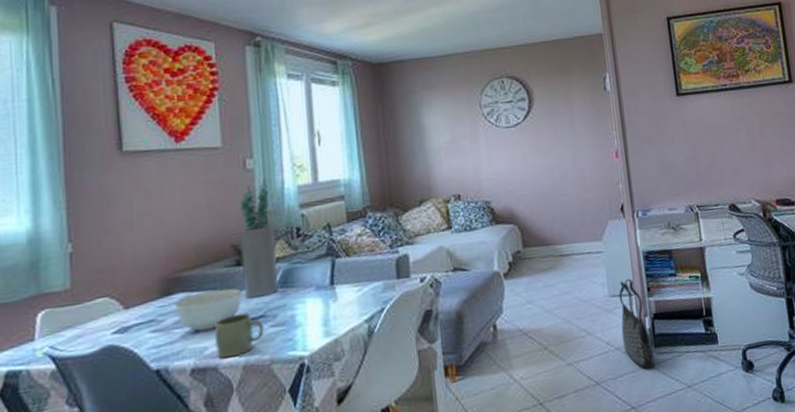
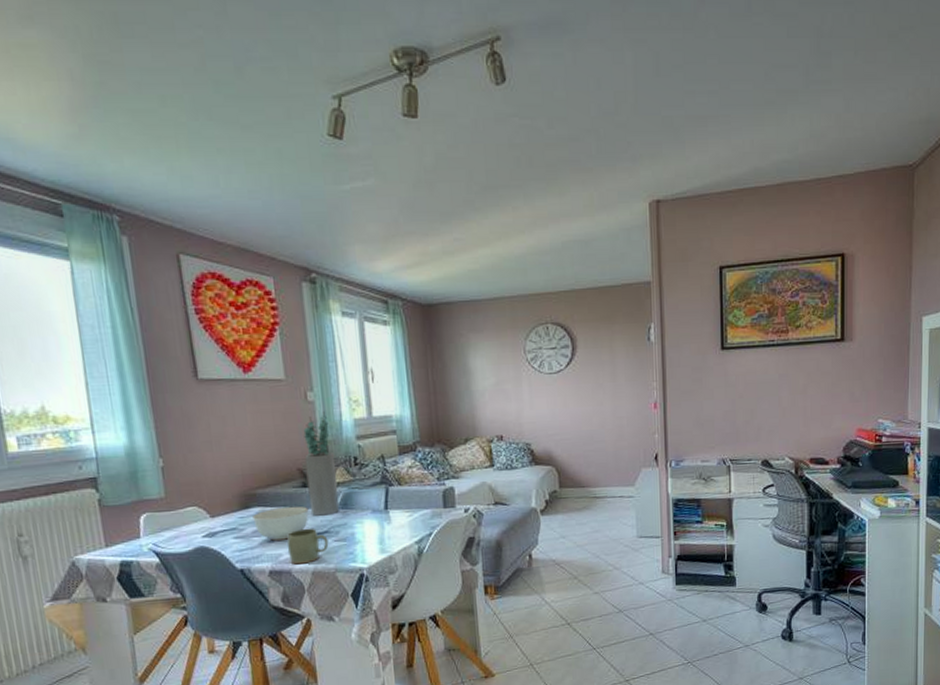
tote bag: present [618,278,655,369] -> none [646,522,675,603]

